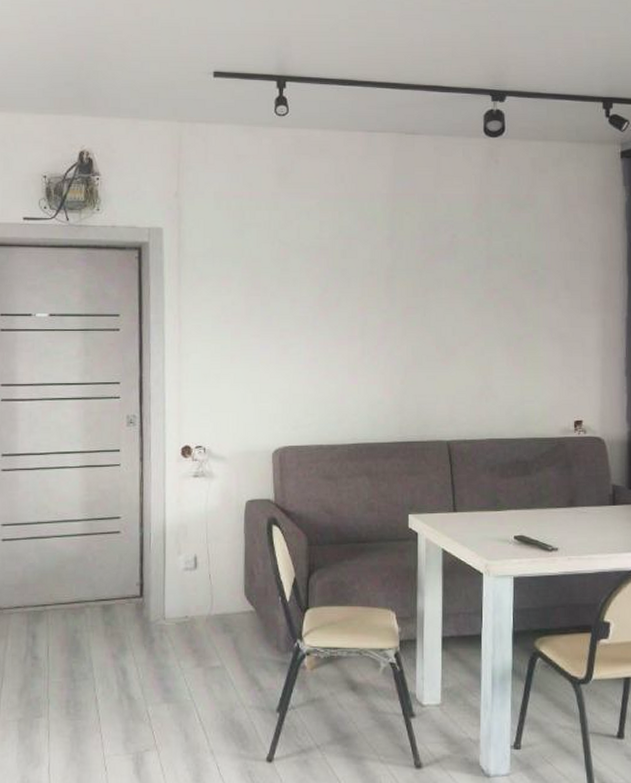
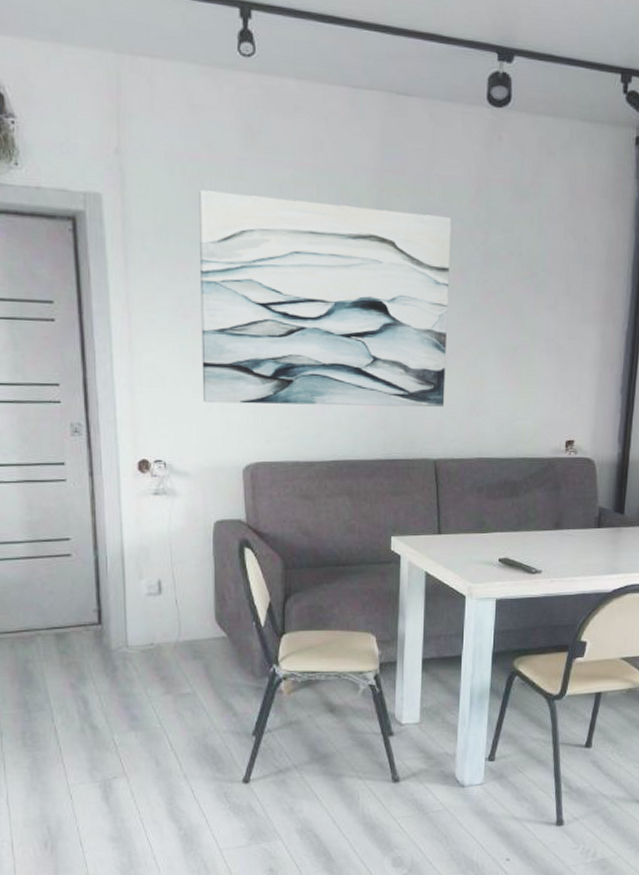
wall art: none [238,220,457,395] -> present [198,190,451,408]

